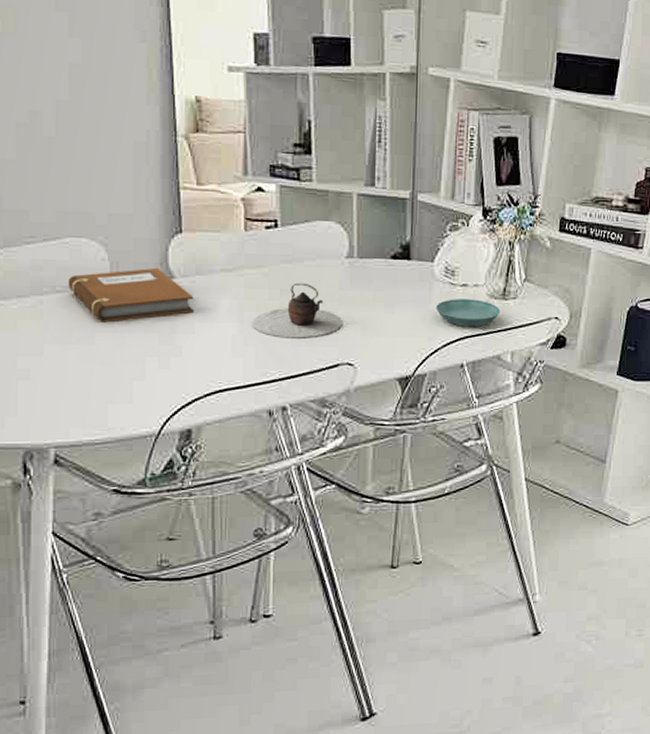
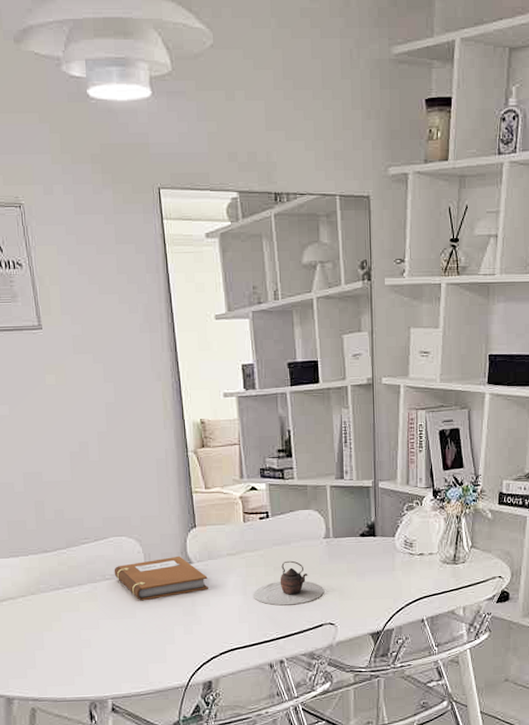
saucer: present [435,299,501,327] -> none [398,565,453,589]

